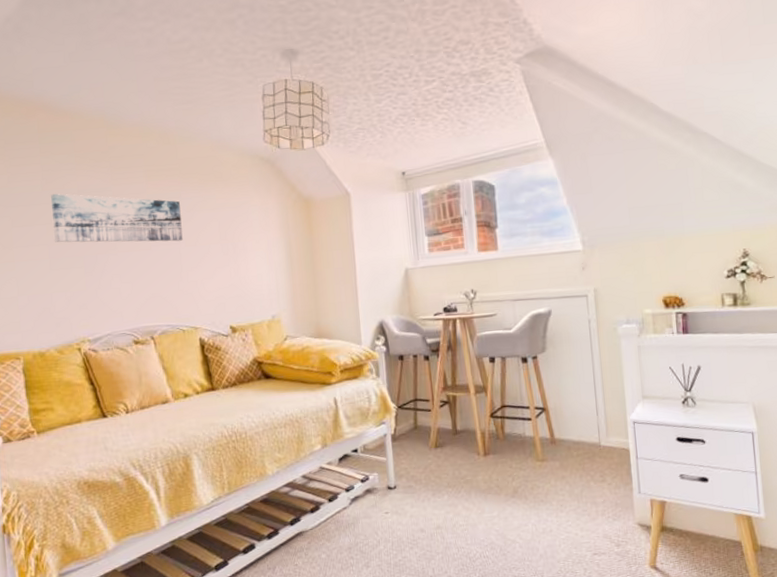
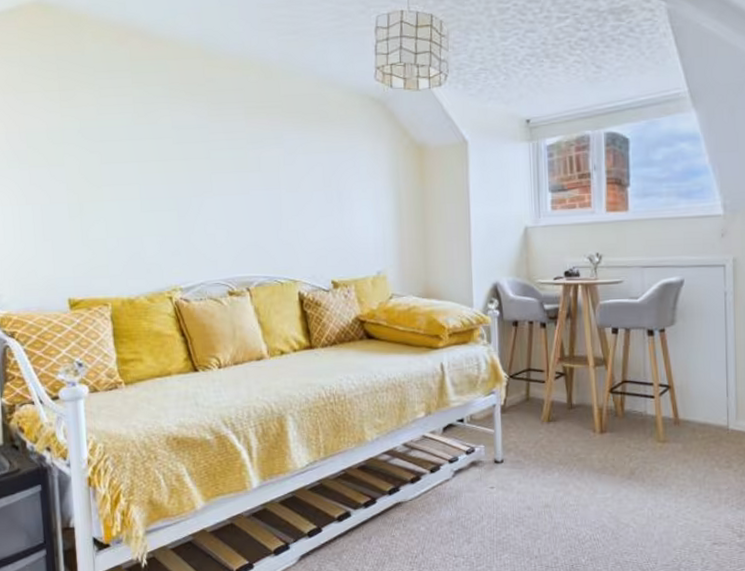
wall art: present [51,193,183,243] -> none [143,128,284,186]

